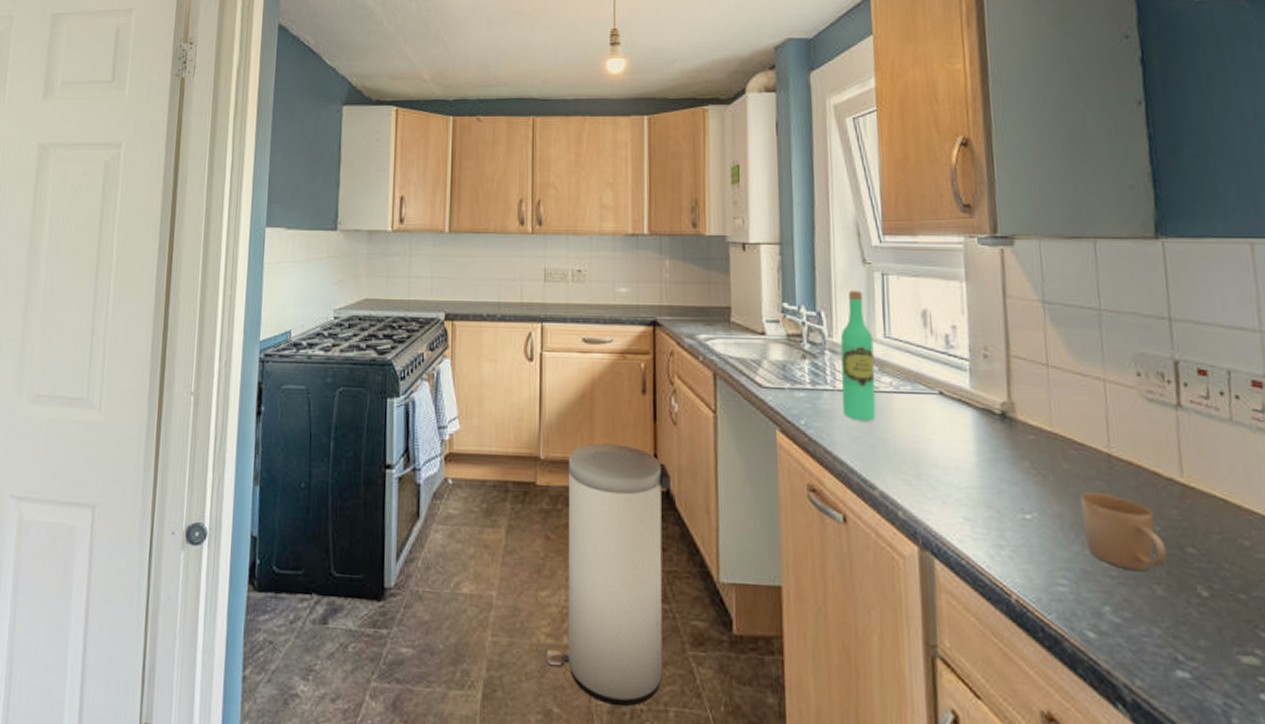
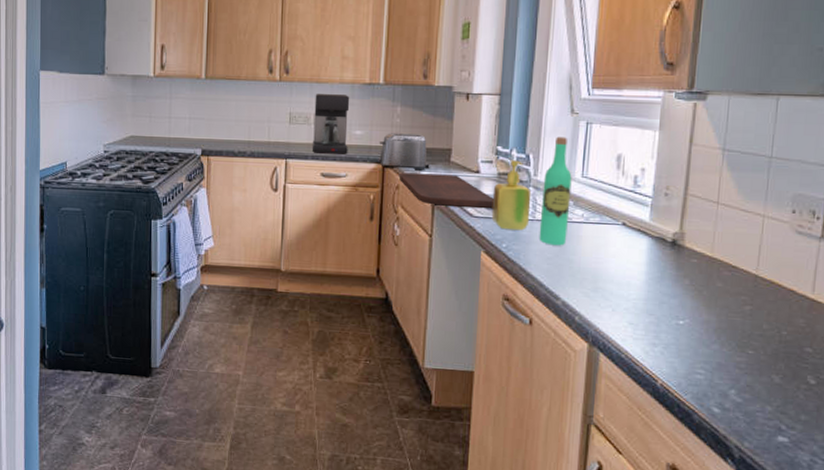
pedal bin: present [546,443,672,706] -> none [281,260,391,455]
coffee maker: none [571,246,612,316] -> present [312,93,350,155]
toaster: none [647,290,709,333] -> present [378,133,431,171]
cutting board: none [674,336,785,377] -> present [400,172,494,208]
soap dispenser: none [783,317,829,404] -> present [491,159,532,231]
mug: present [1079,492,1167,572] -> none [724,304,789,365]

